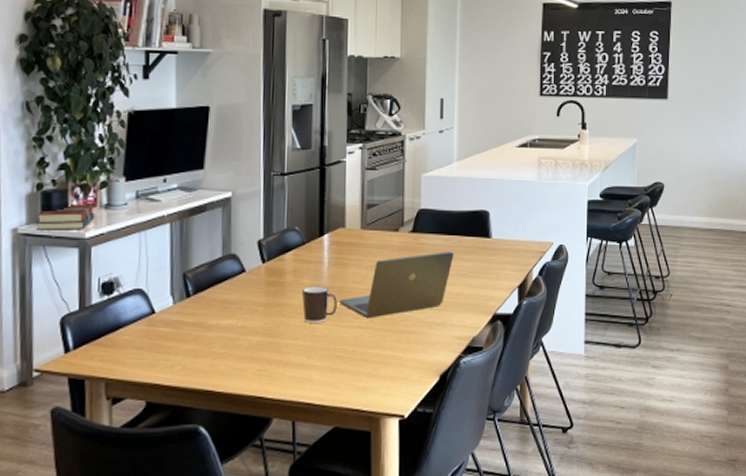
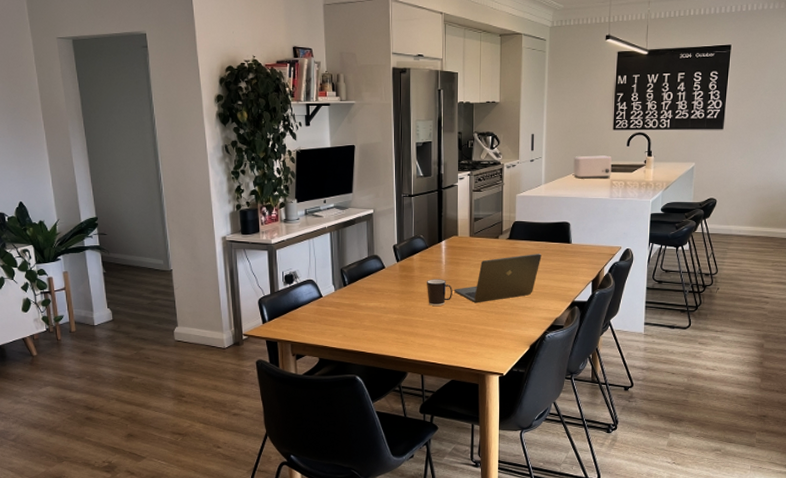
books: present [36,203,95,230] -> none [238,219,277,238]
toaster: none [493,127,539,156] -> present [573,155,612,179]

